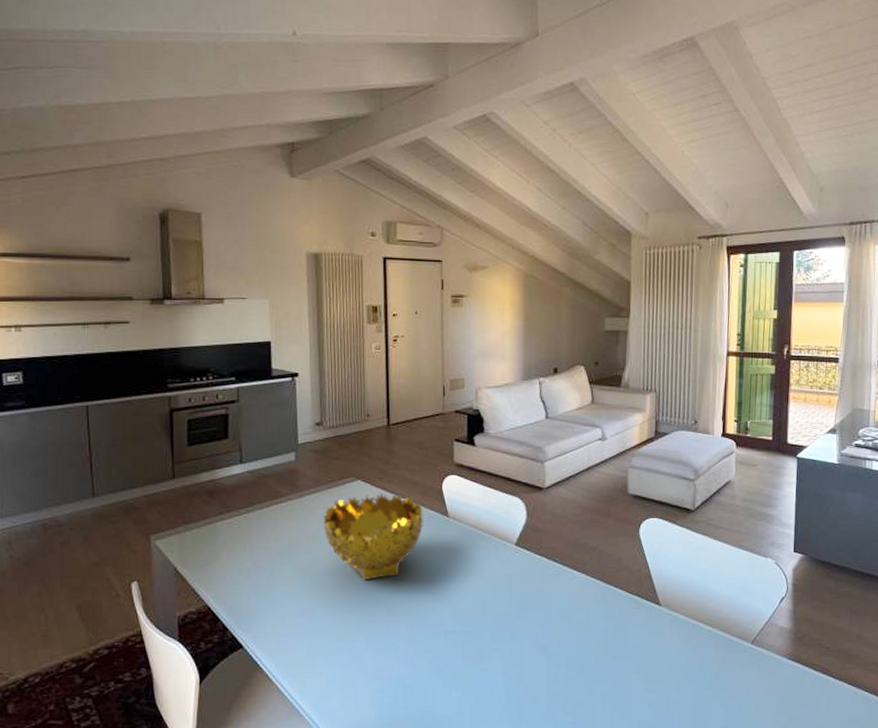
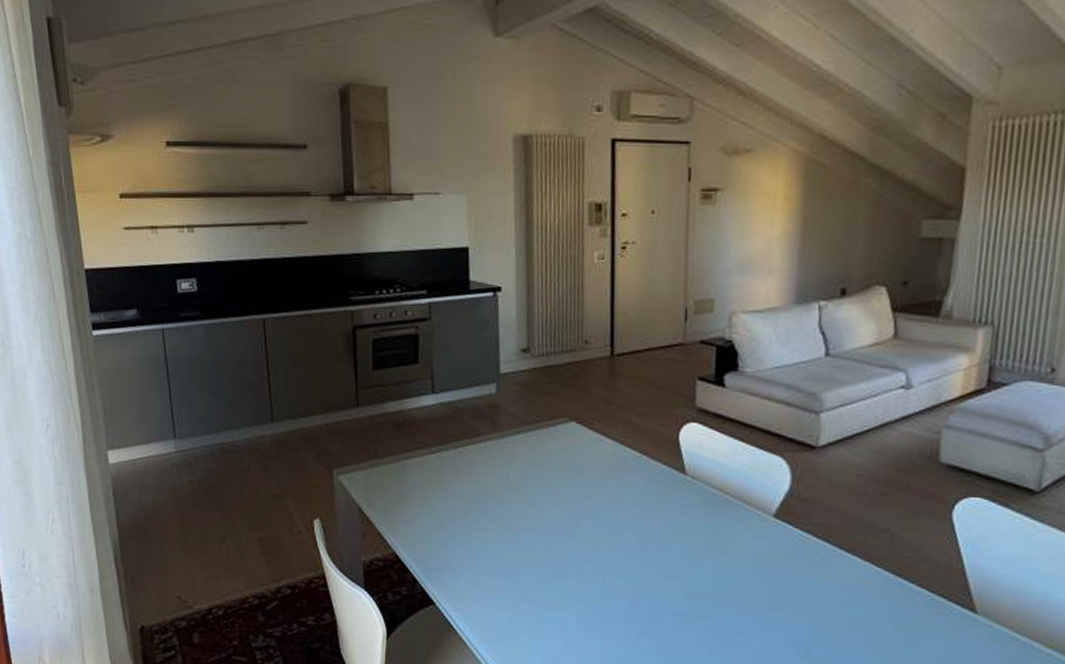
decorative bowl: present [323,492,423,581] -> none [528,438,654,543]

